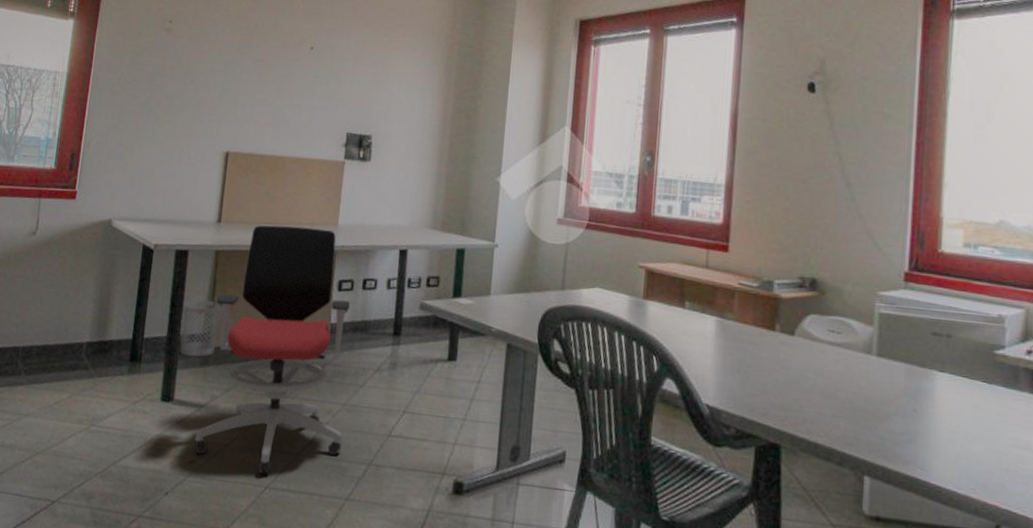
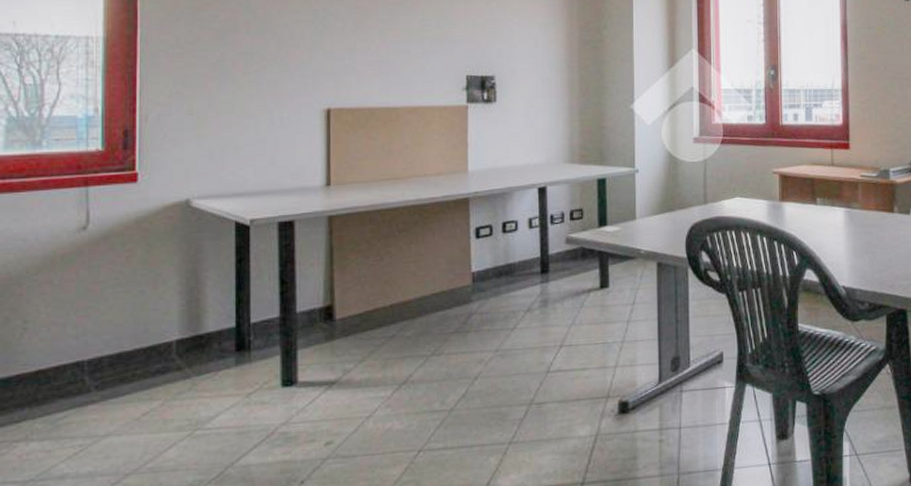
wastebasket: present [180,300,223,357] -> none [295,269,345,334]
office chair: present [194,224,350,474] -> none [329,177,499,438]

